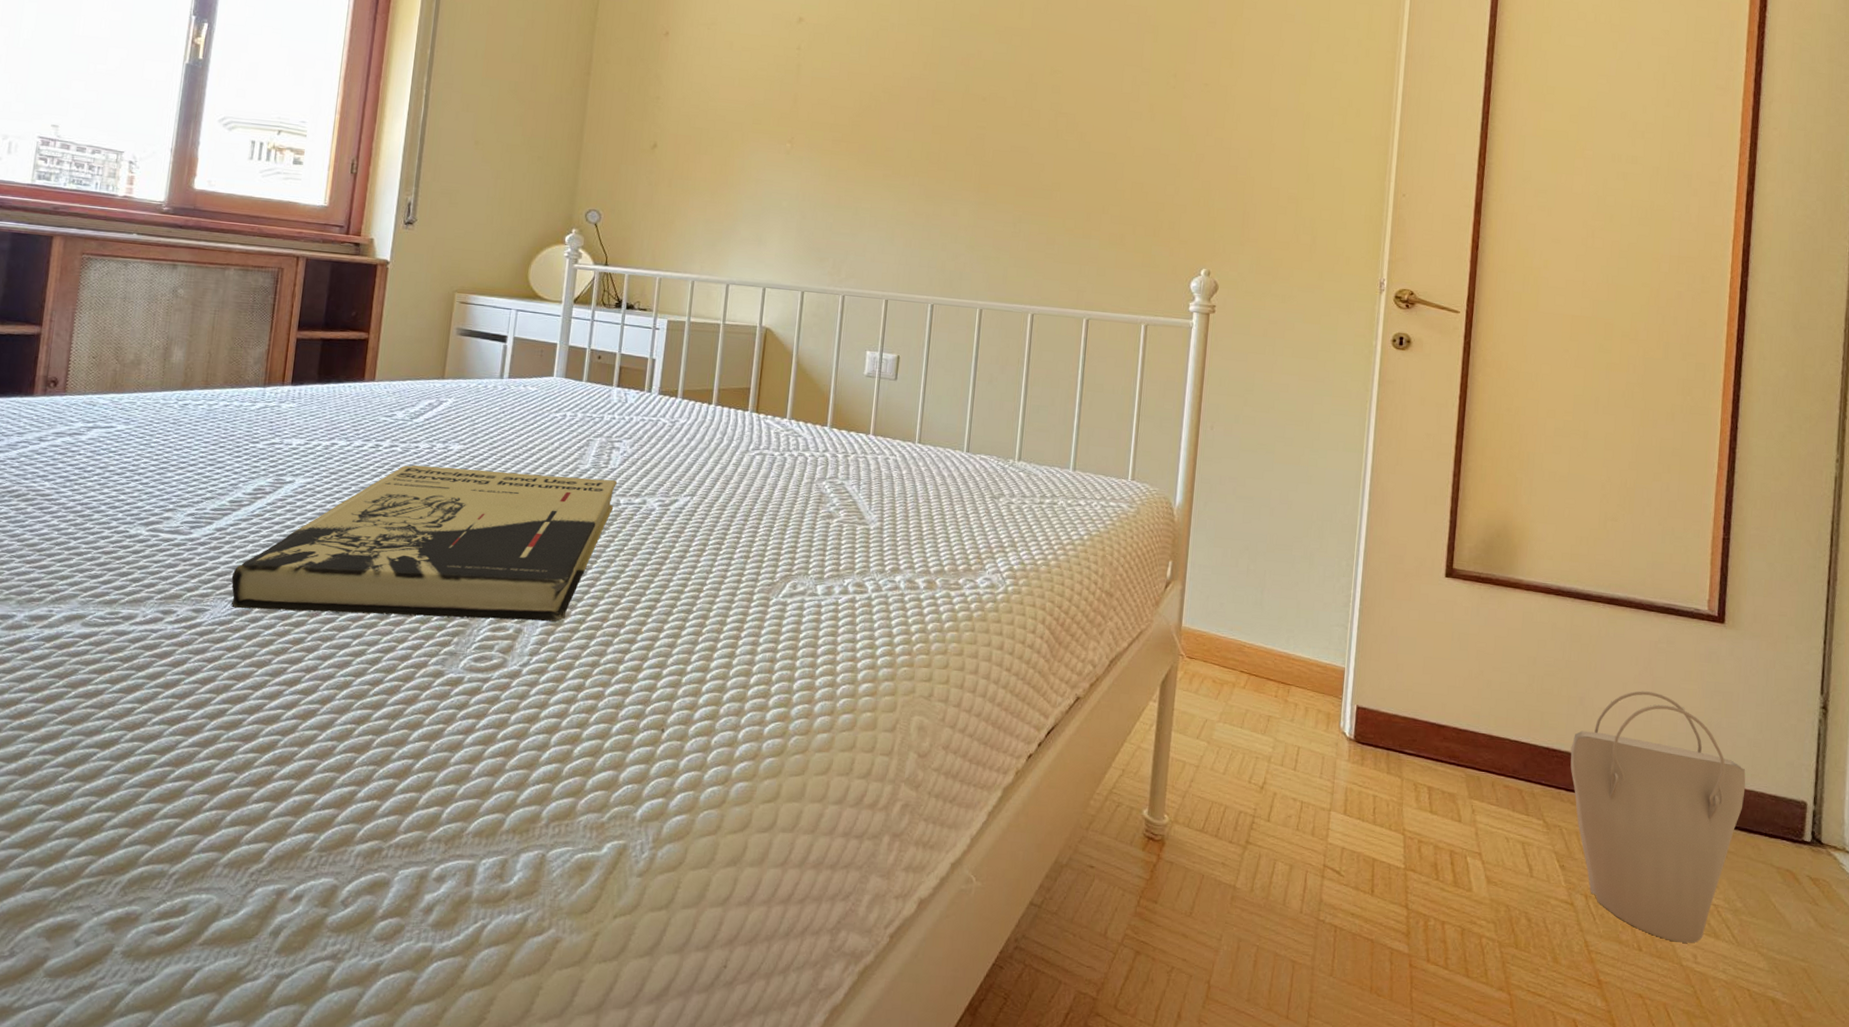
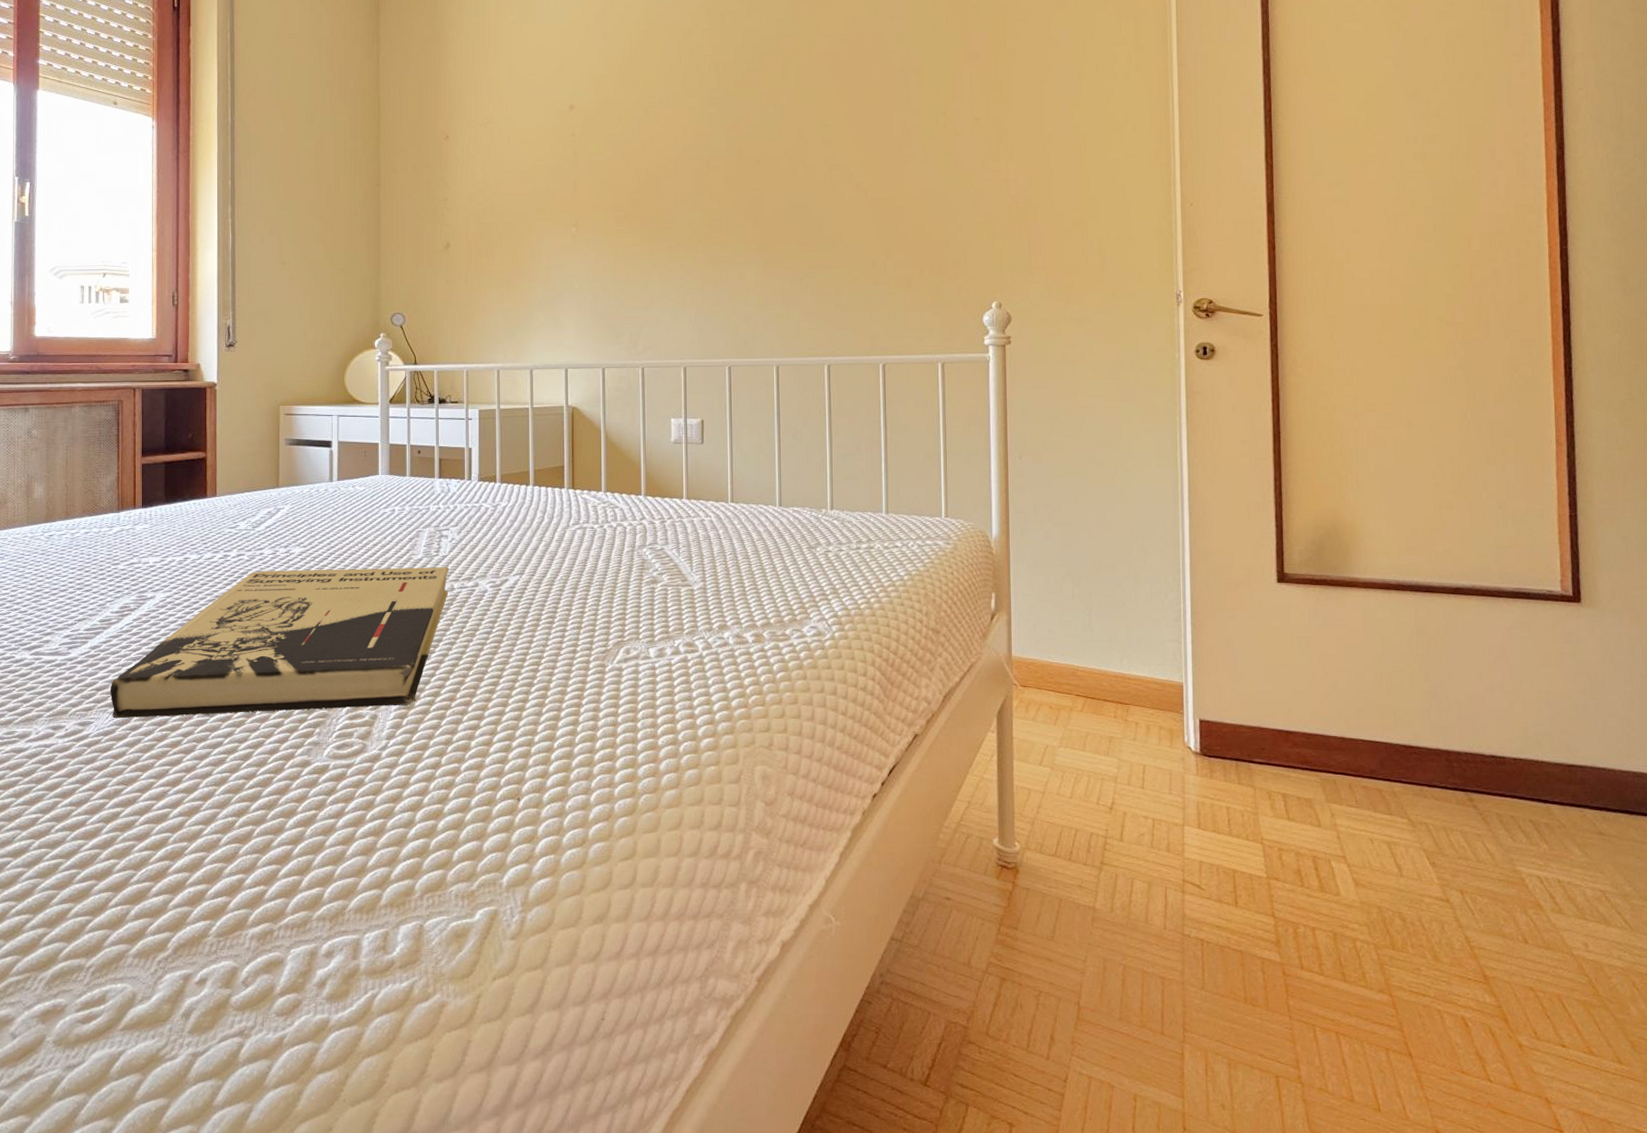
shopping bag: present [1570,691,1746,943] -> none [1429,679,1623,932]

